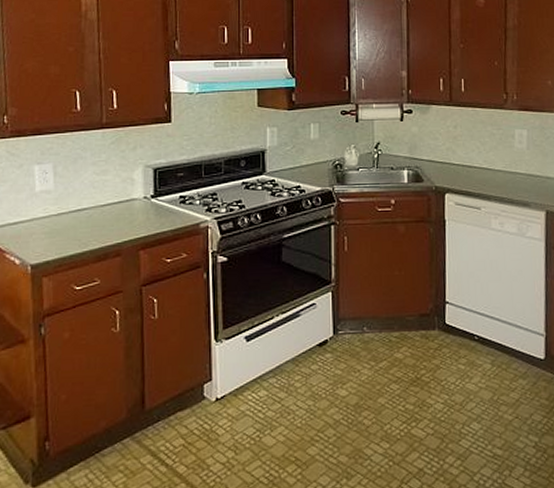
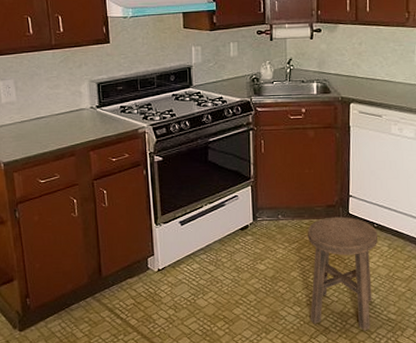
stool: none [398,327,479,472] -> present [308,216,377,331]

